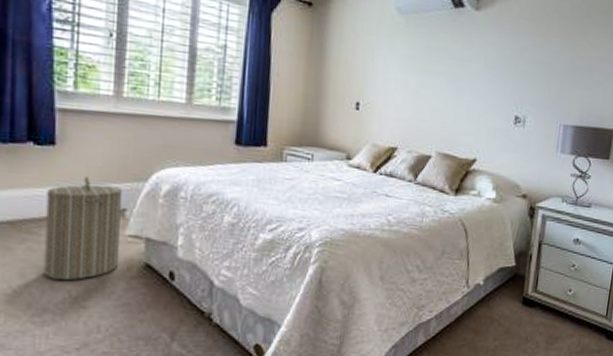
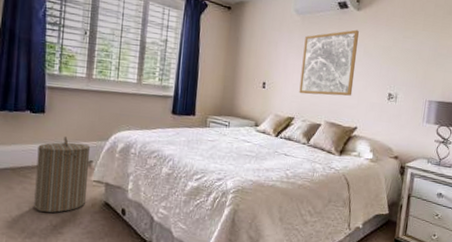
wall art: none [403,35,478,120] -> present [299,29,359,96]

